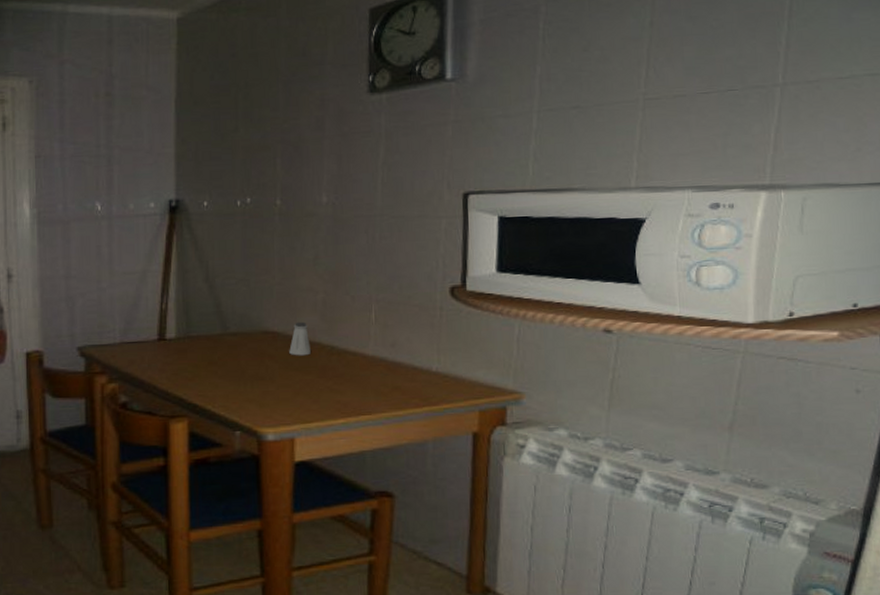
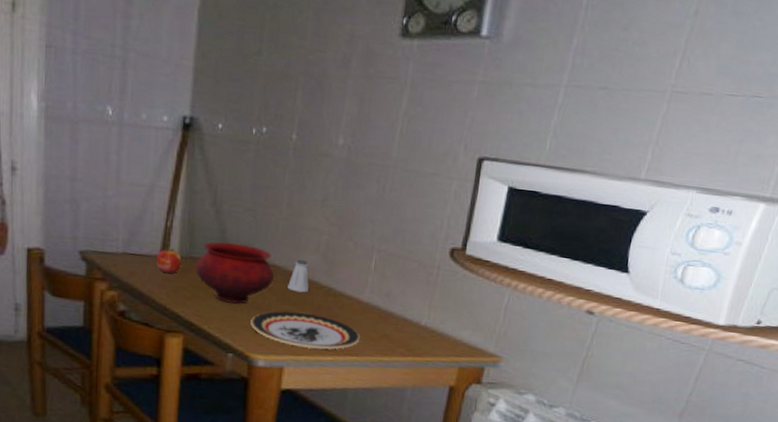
apple: none [155,330,180,357] -> present [156,248,182,274]
bowl: none [193,315,275,378] -> present [195,242,275,304]
plate: none [255,376,371,414] -> present [250,311,361,350]

